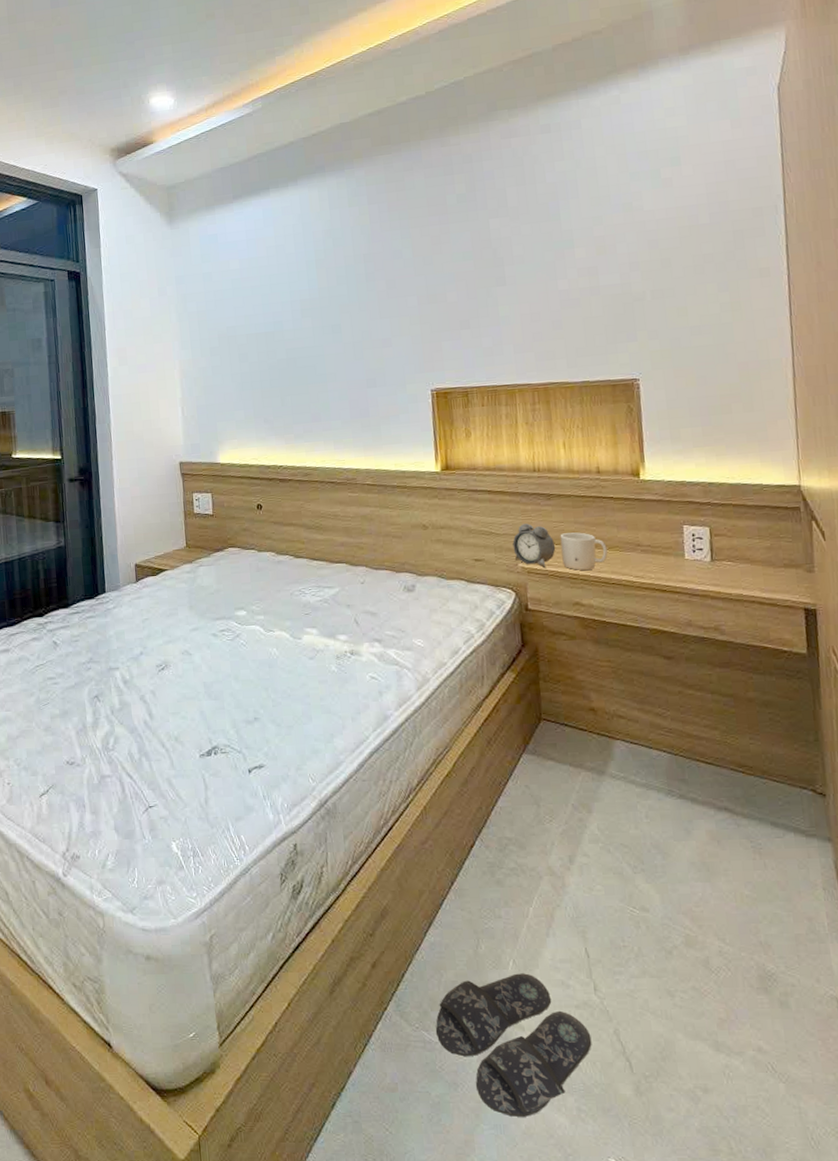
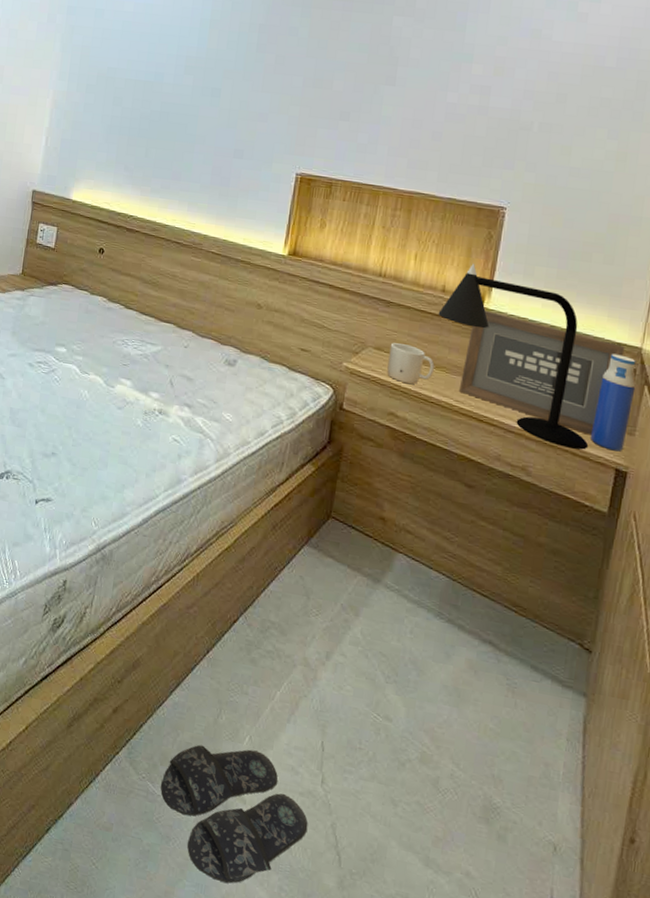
alarm clock: present [512,523,556,569] -> none [340,324,384,373]
desk lamp: none [598,439,772,599] -> present [438,263,588,450]
picture frame: none [633,482,785,582] -> present [458,311,625,436]
water bottle: none [769,496,807,592] -> present [590,353,636,452]

